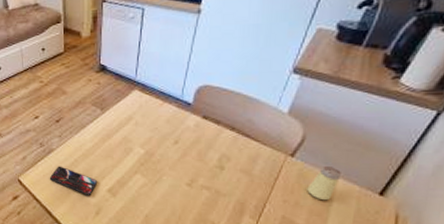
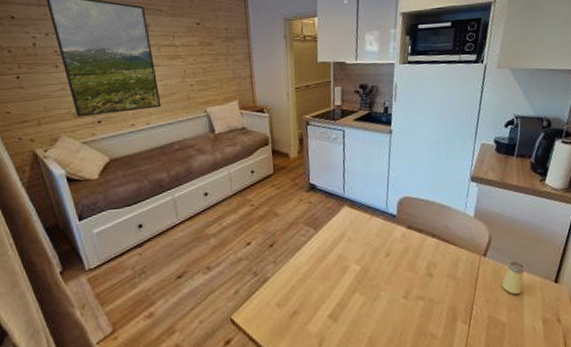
smartphone: present [49,166,98,196] -> none [265,295,318,326]

